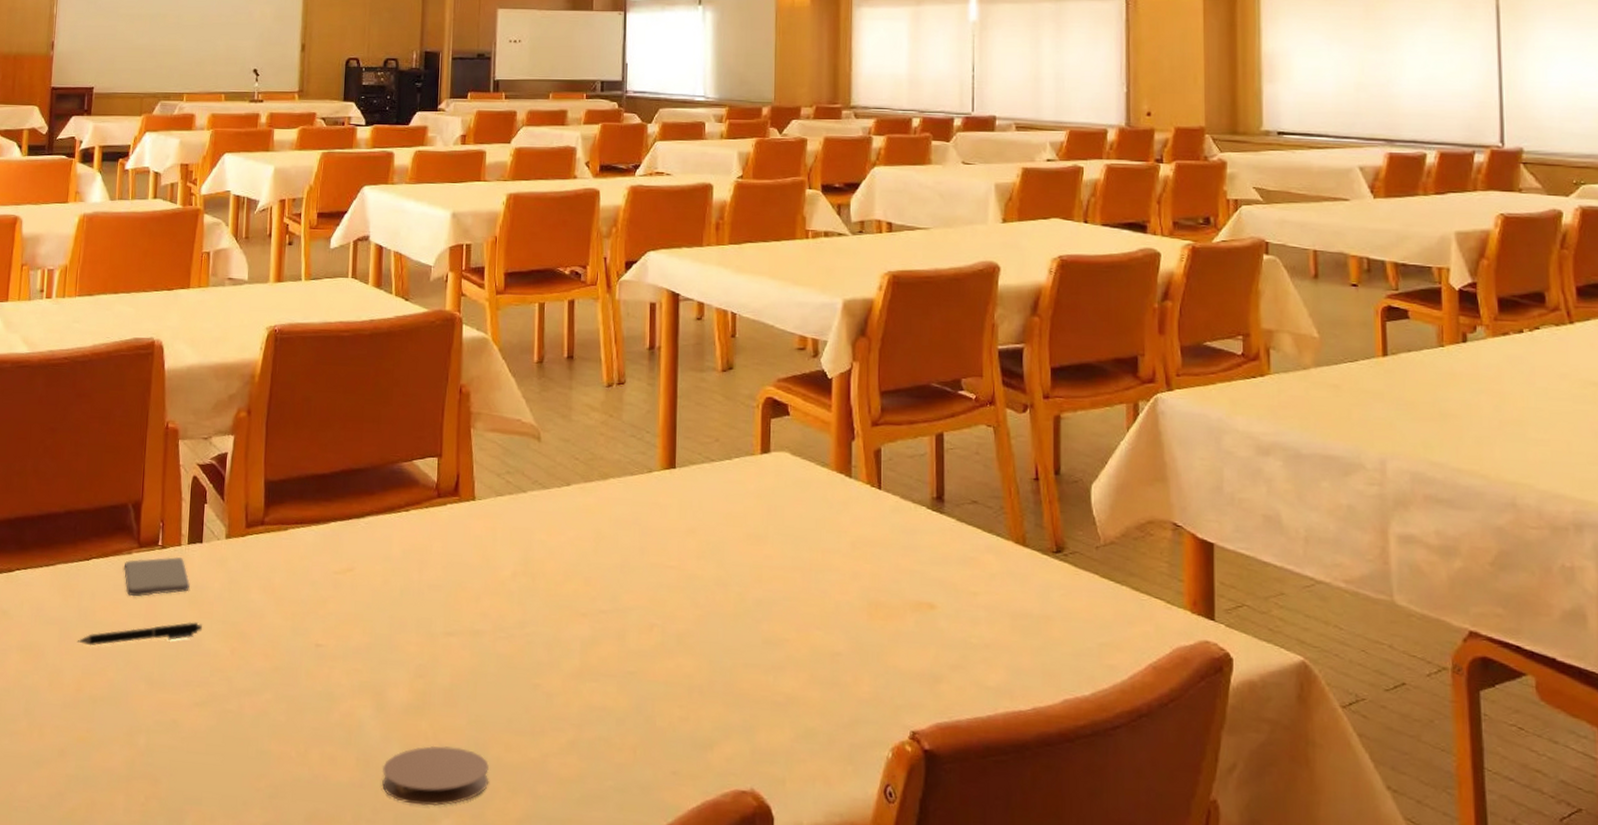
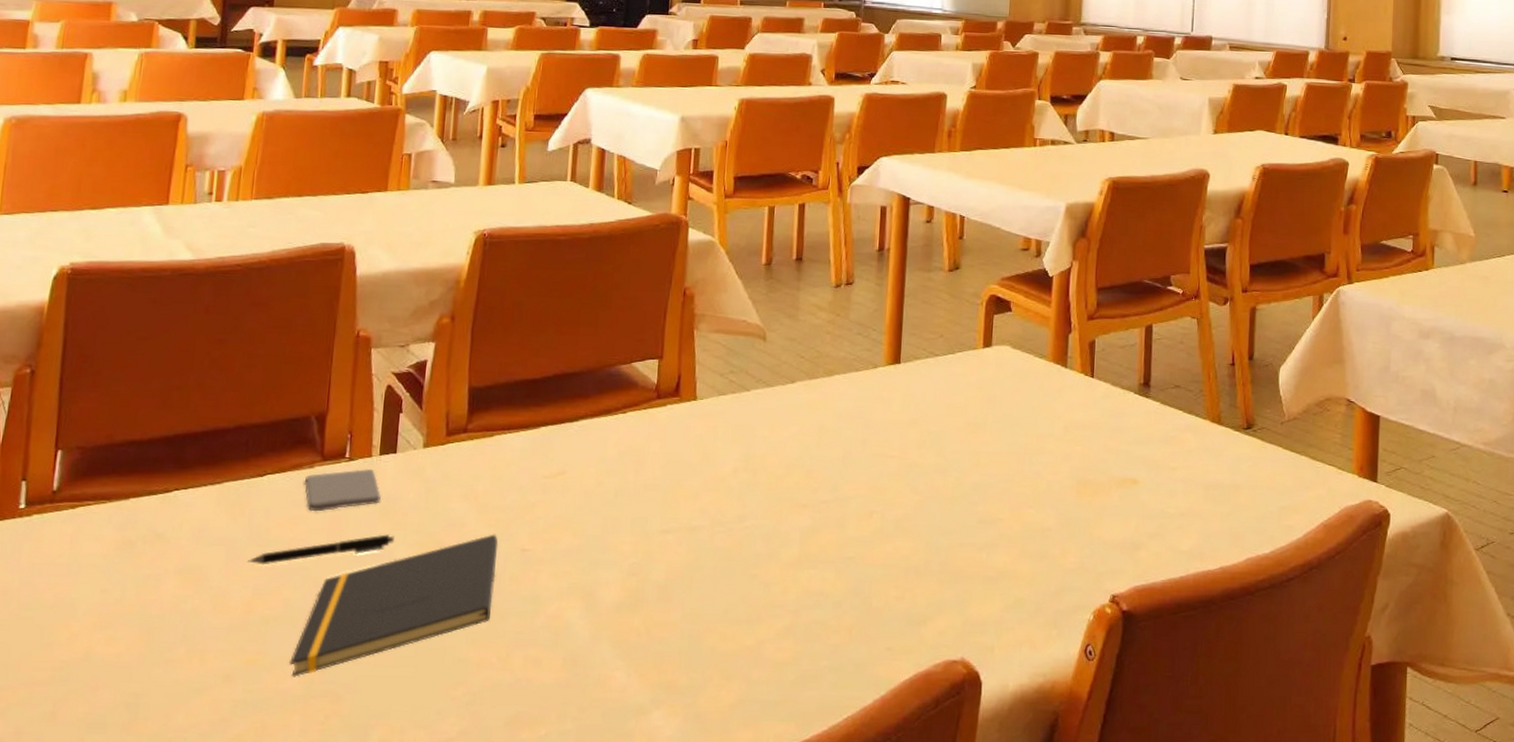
notepad: none [113,627,295,757] -> present [288,534,499,677]
coaster: present [382,745,489,807] -> none [590,640,703,699]

